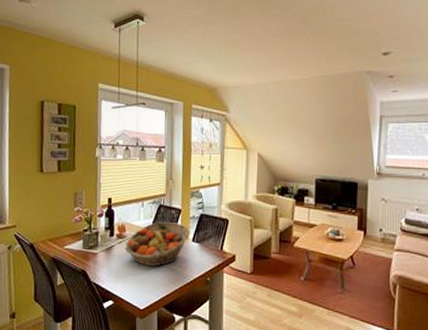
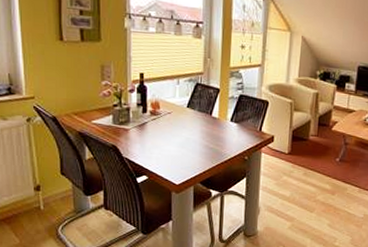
fruit basket: present [125,222,190,267] -> none [159,100,229,145]

